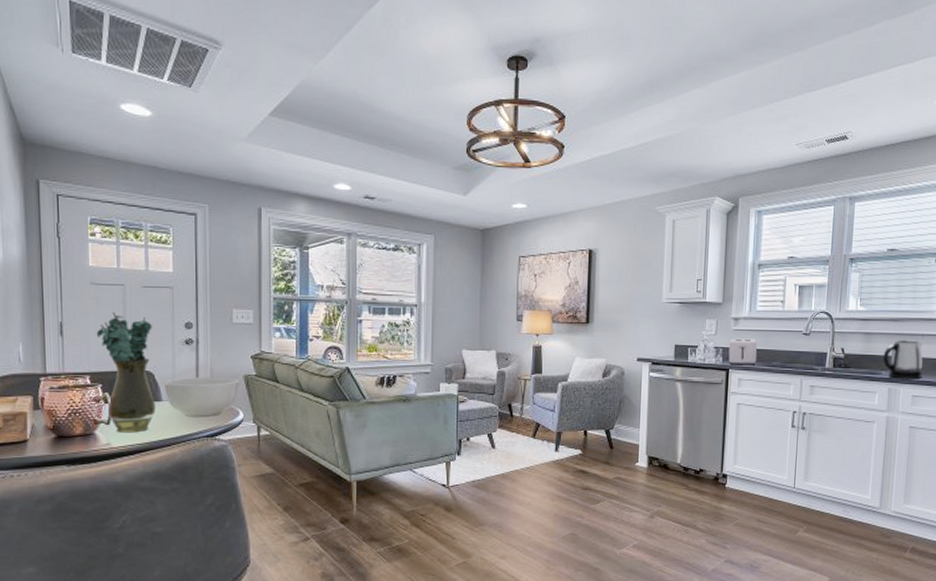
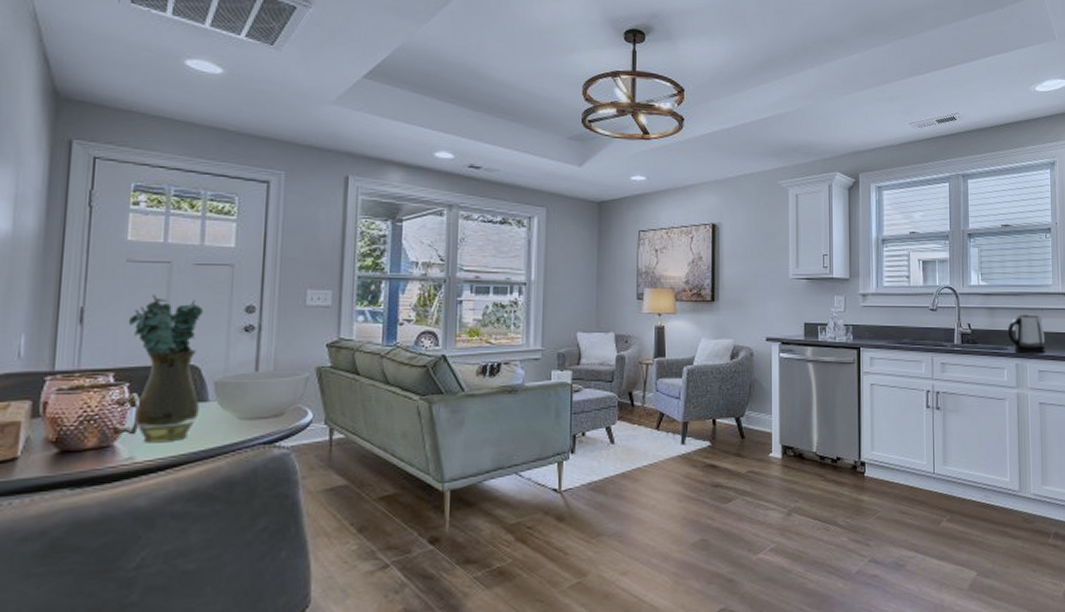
toaster: present [726,338,757,367] -> none [856,315,887,345]

